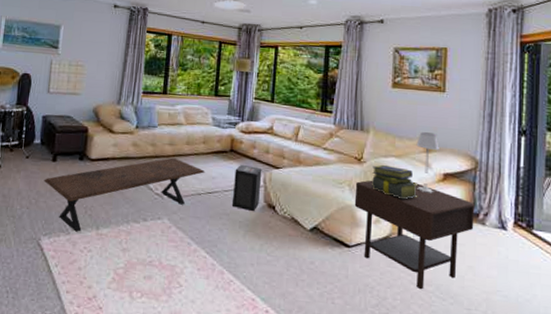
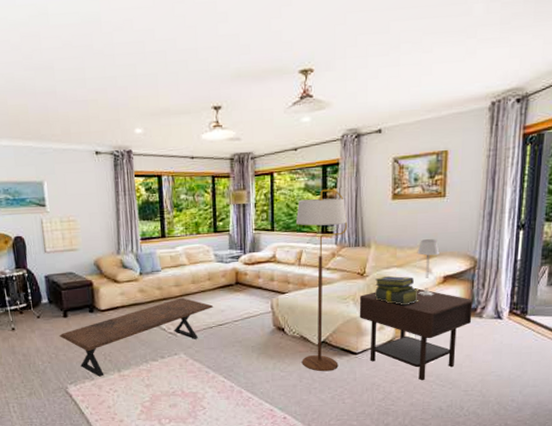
speaker: present [233,164,262,212] -> none [242,294,269,336]
floor lamp: none [290,68,347,263] -> present [295,188,348,372]

